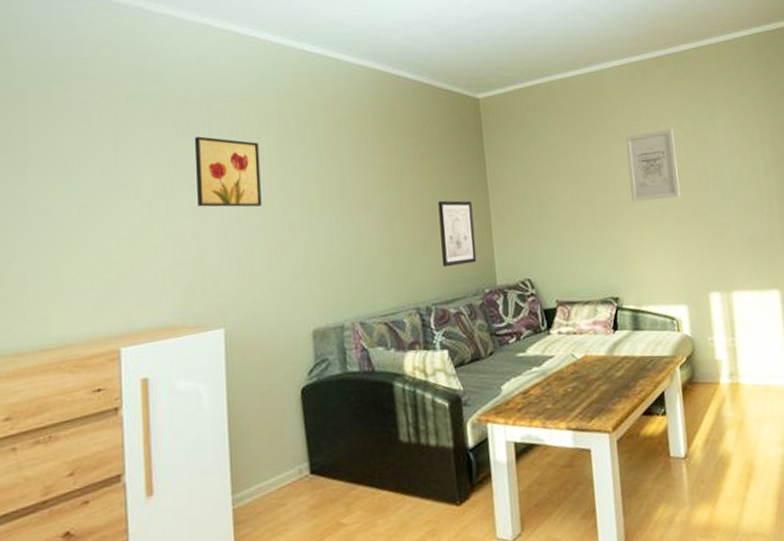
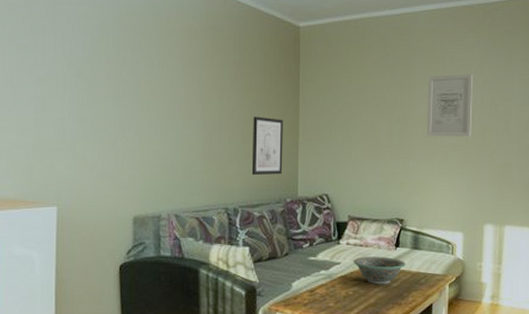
wall art: present [194,136,262,207] -> none [40,34,98,103]
decorative bowl: none [567,342,628,377] -> present [353,256,406,285]

